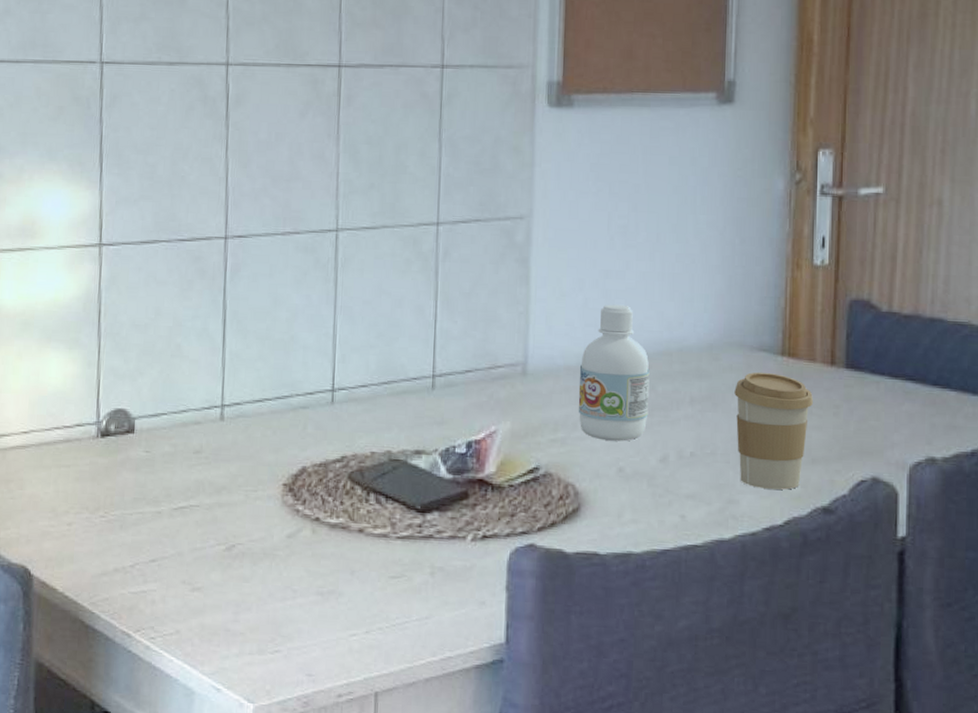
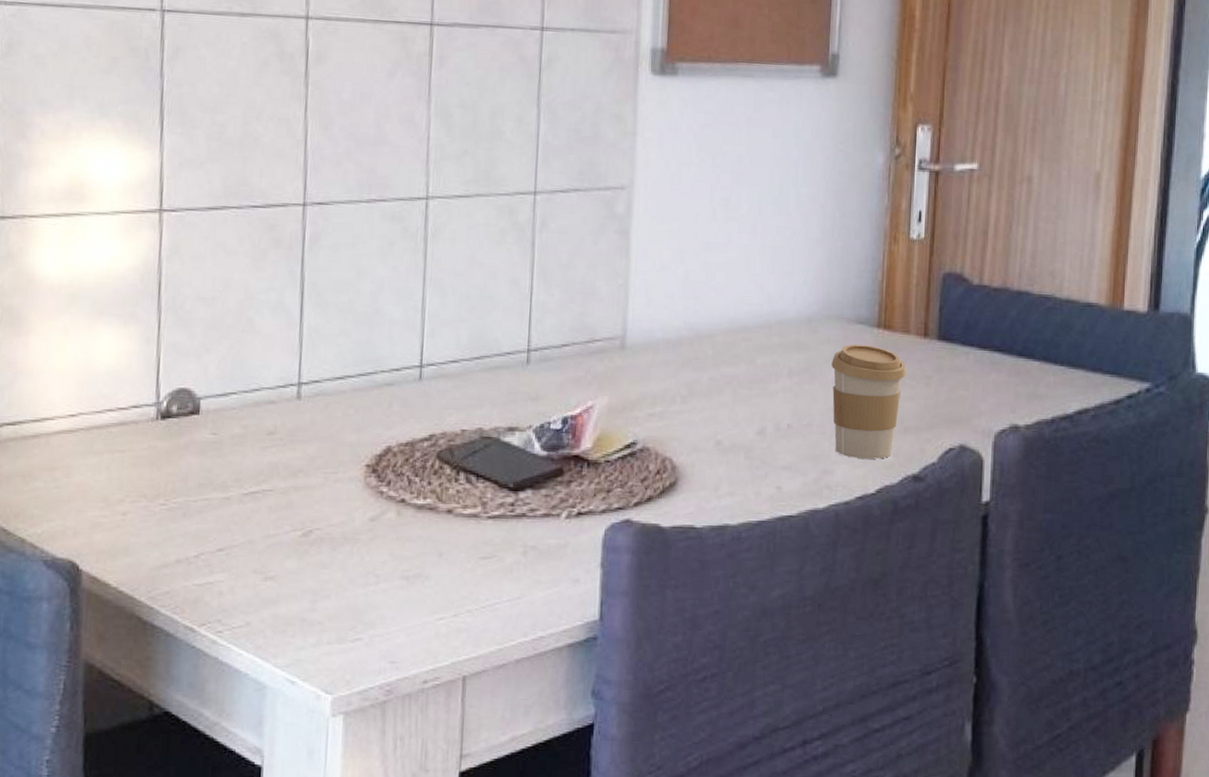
bottle: present [578,304,650,442] -> none [676,276,749,415]

